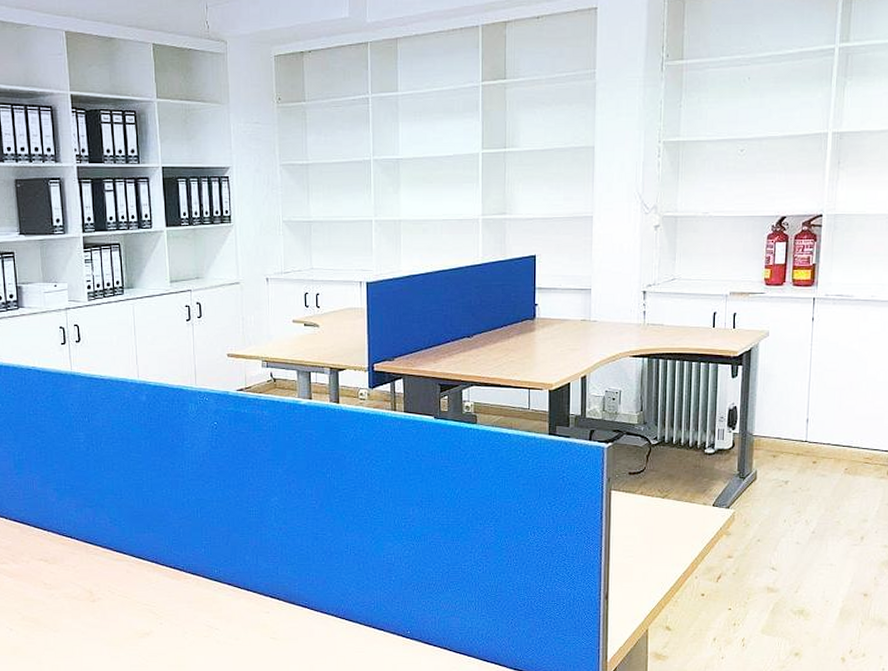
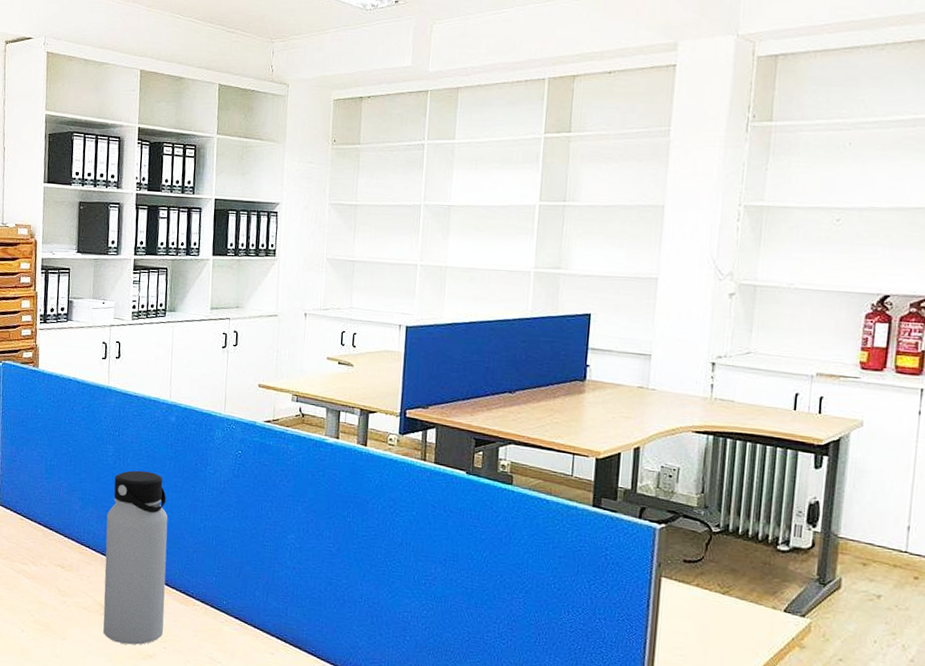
water bottle: none [86,454,158,626] -> present [103,470,168,645]

